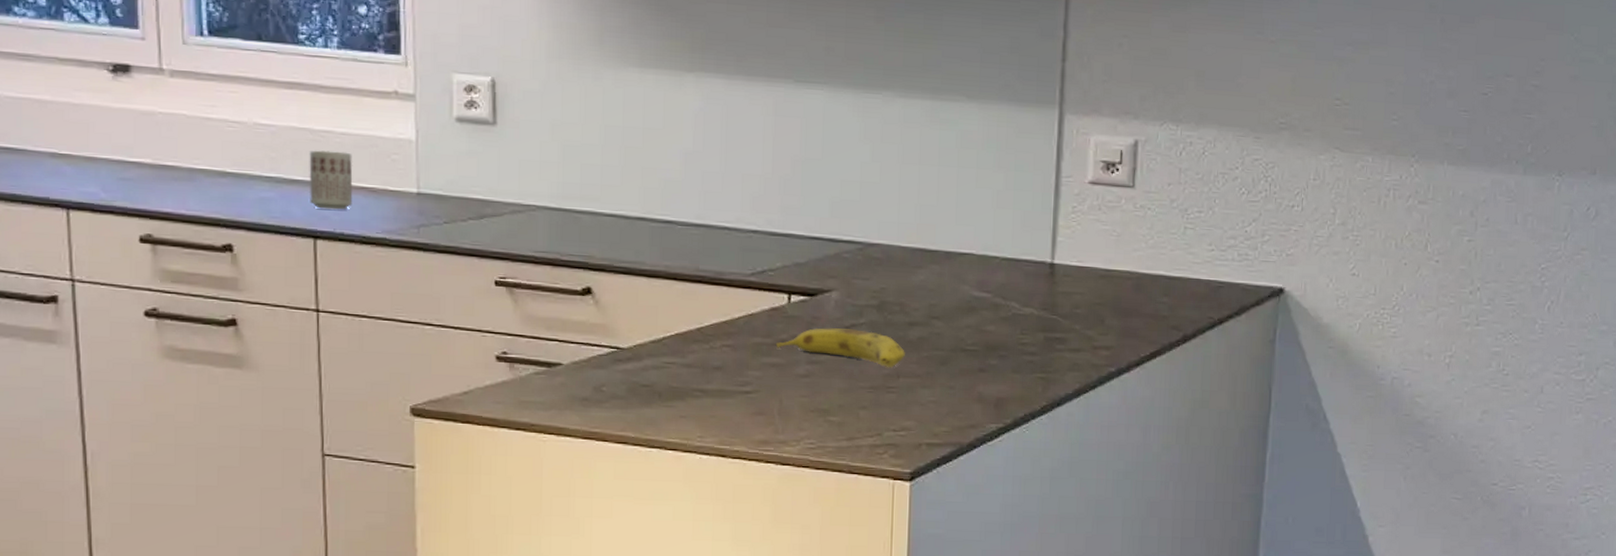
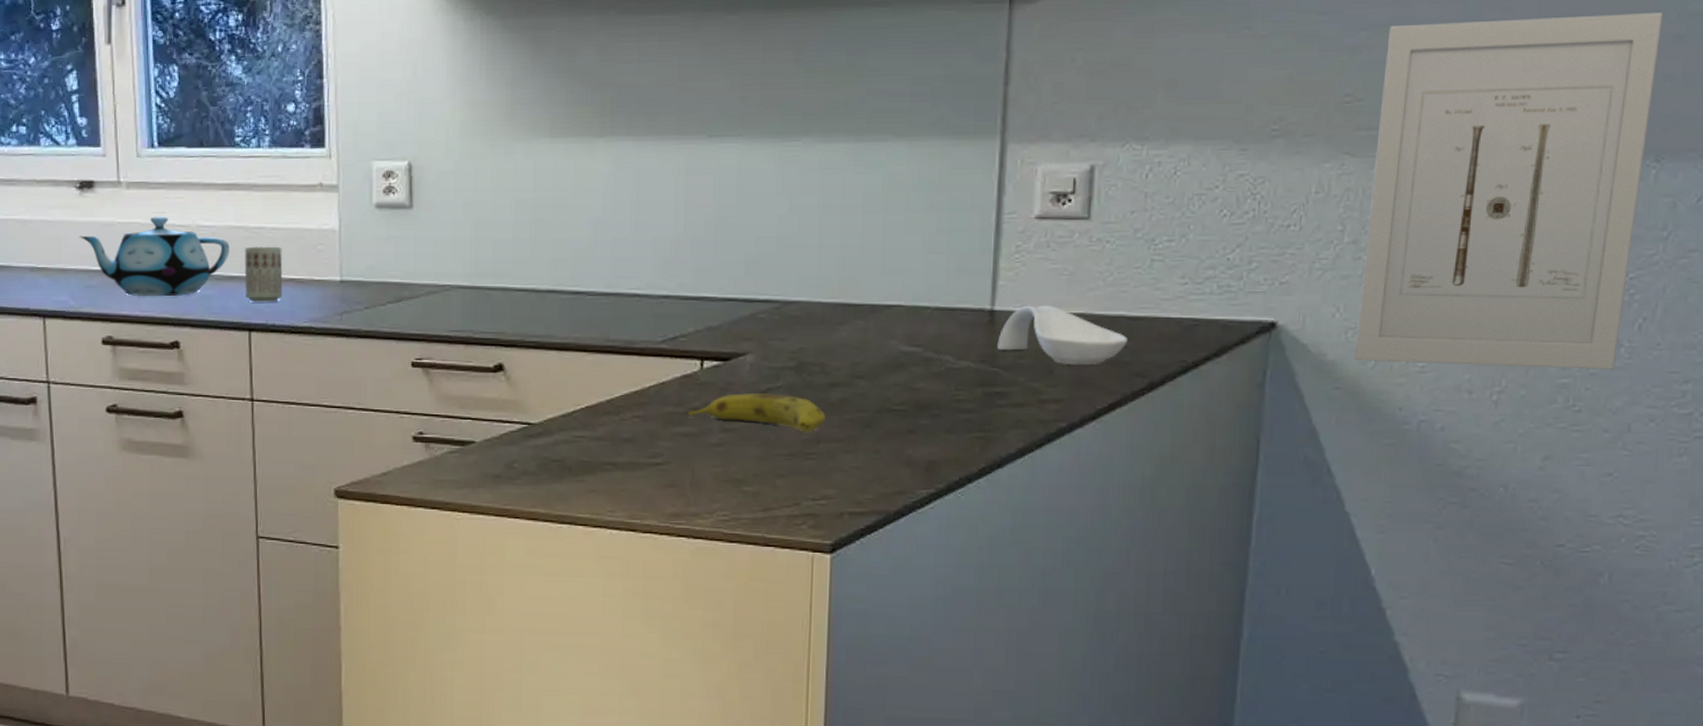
teapot: none [112,109,292,196] -> present [79,216,229,297]
spoon rest: none [1057,260,1166,317] -> present [997,305,1128,364]
wall art: none [1343,44,1563,342] -> present [1353,13,1664,370]

